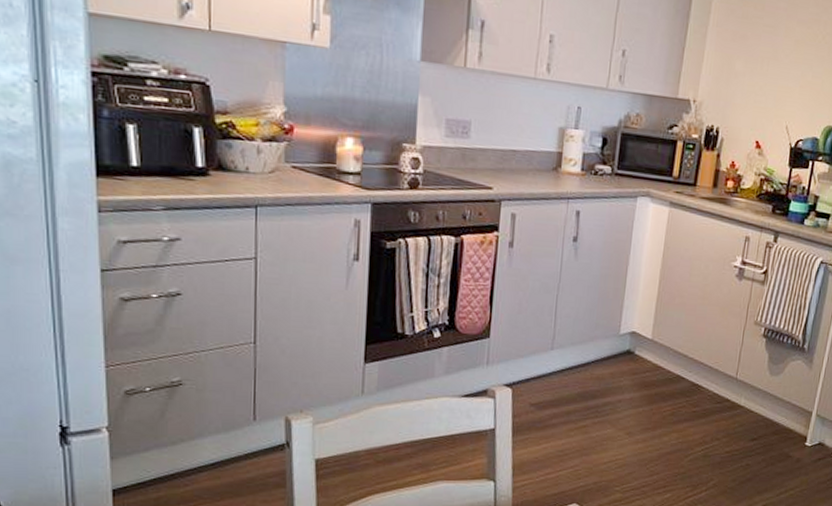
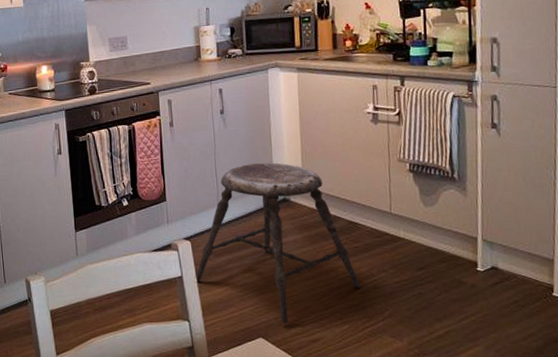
stool: none [510,305,692,490] -> present [195,162,362,324]

